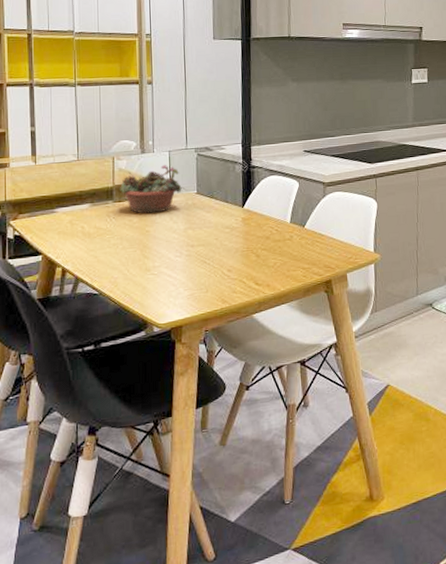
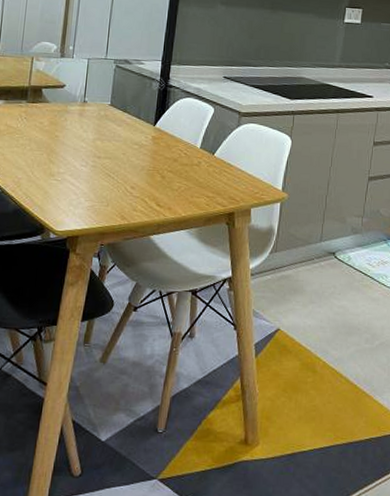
succulent planter: present [119,165,188,214] -> none [34,72,102,119]

